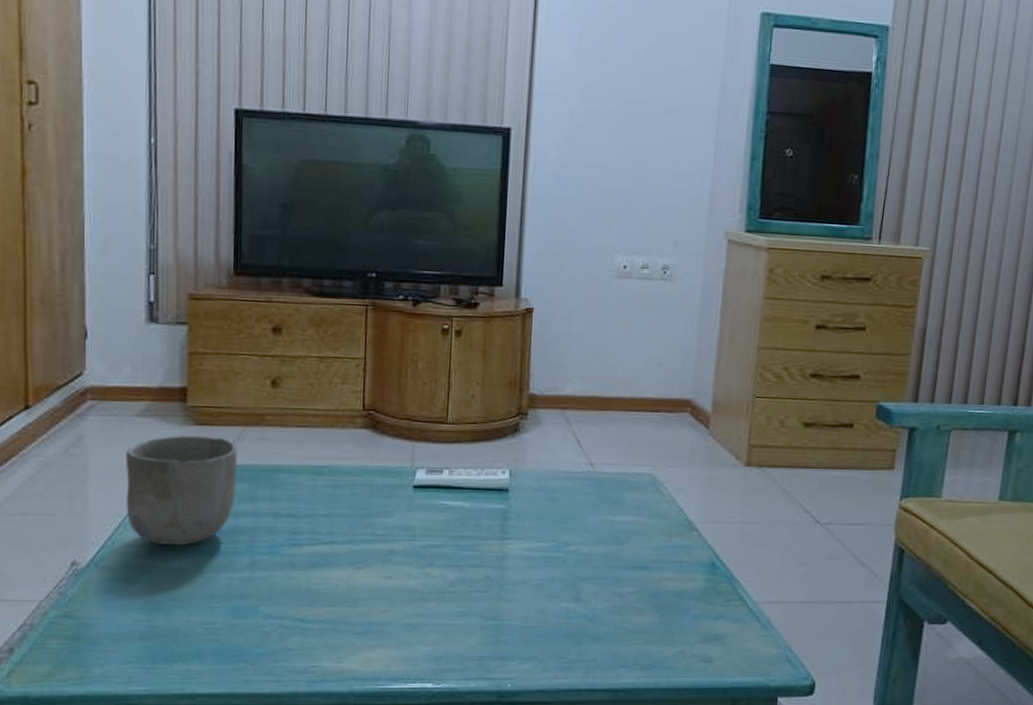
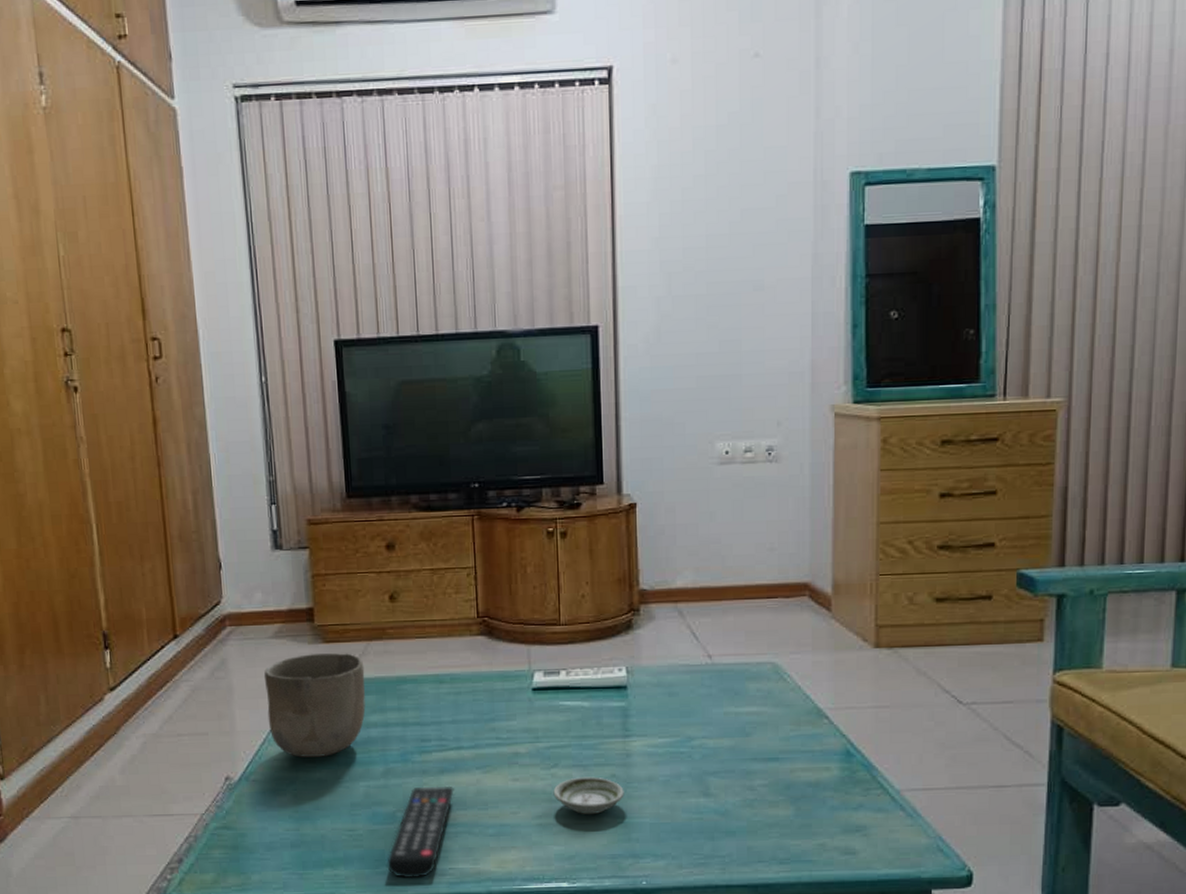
remote control: none [244,580,323,676] -> present [386,785,454,879]
saucer: none [425,577,497,615] -> present [553,777,624,814]

